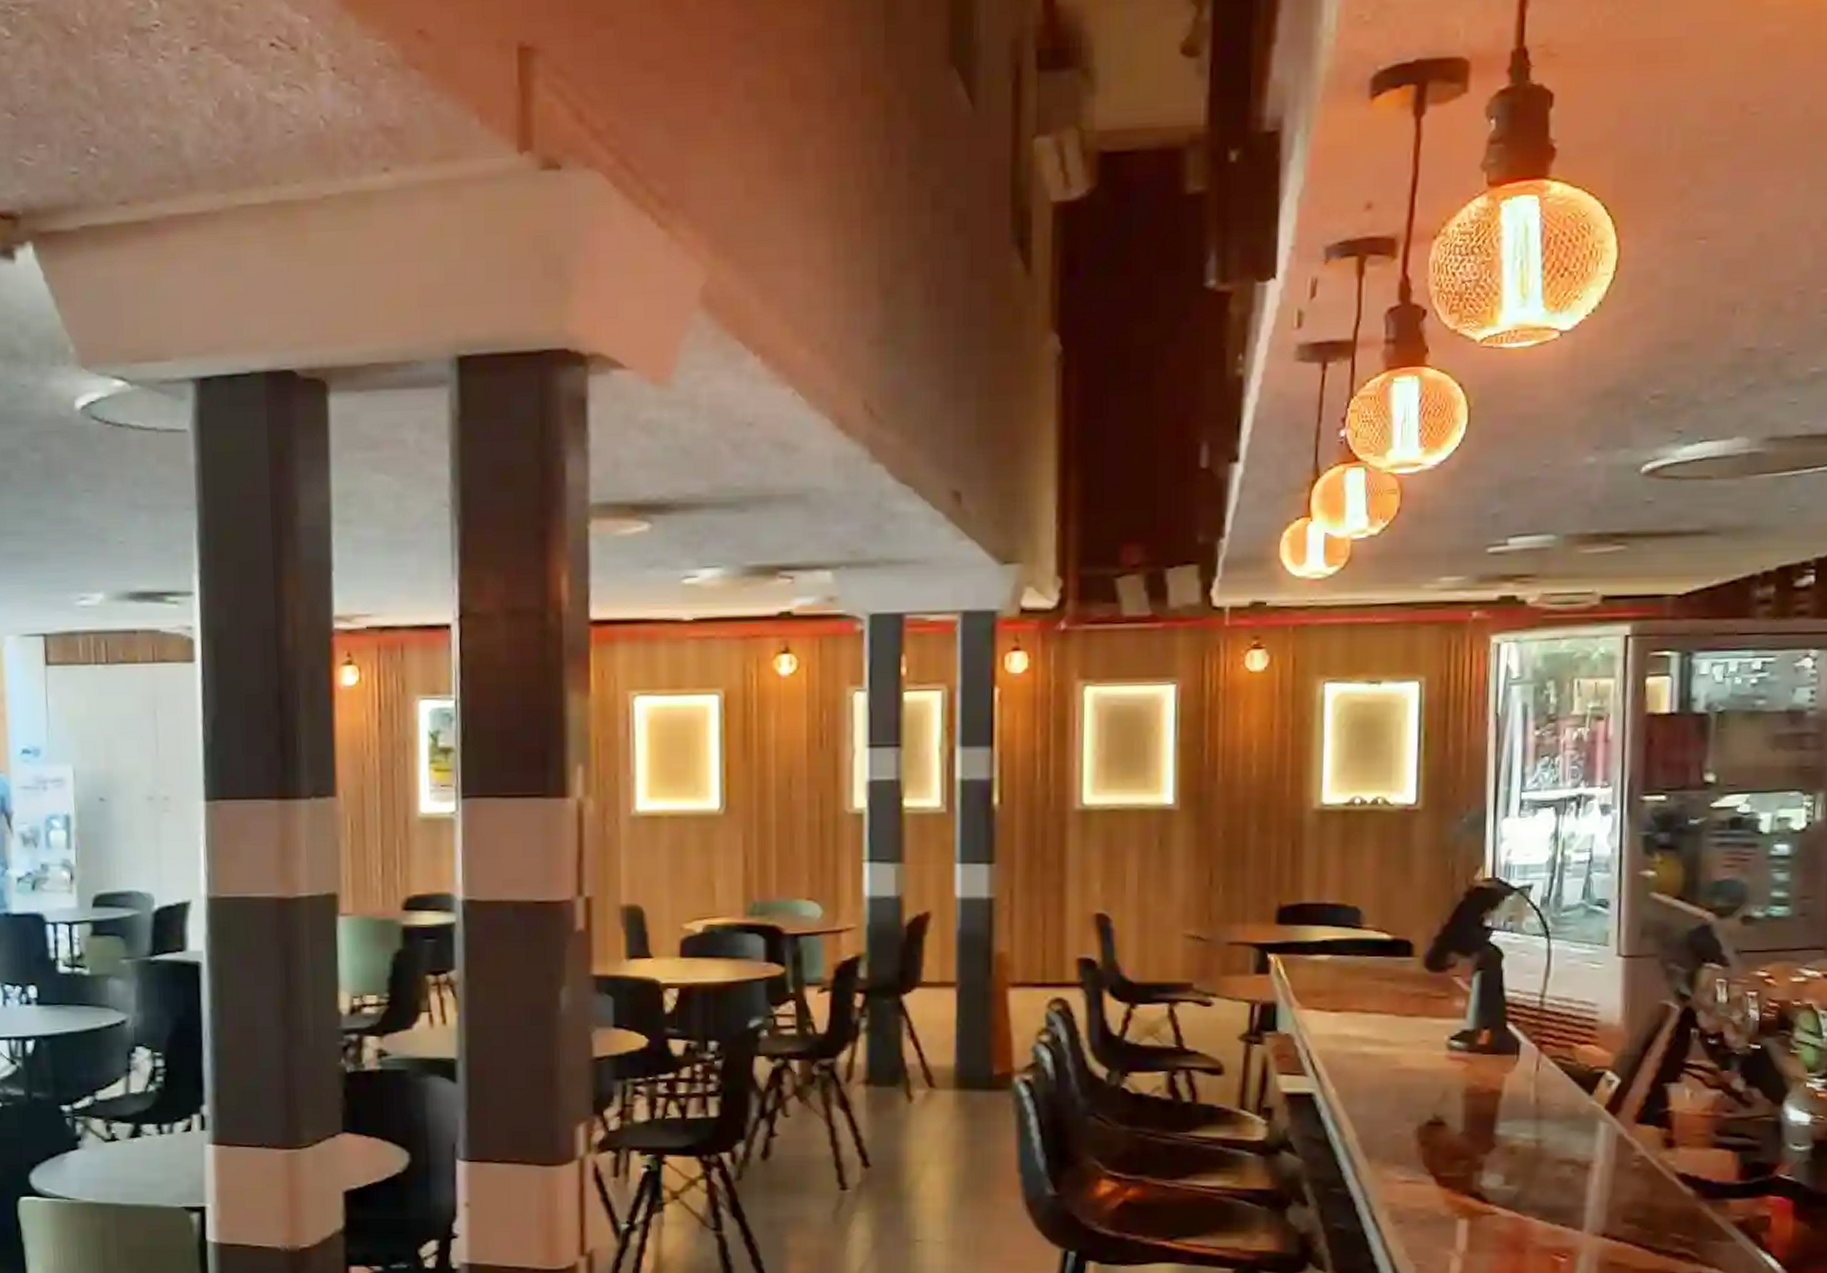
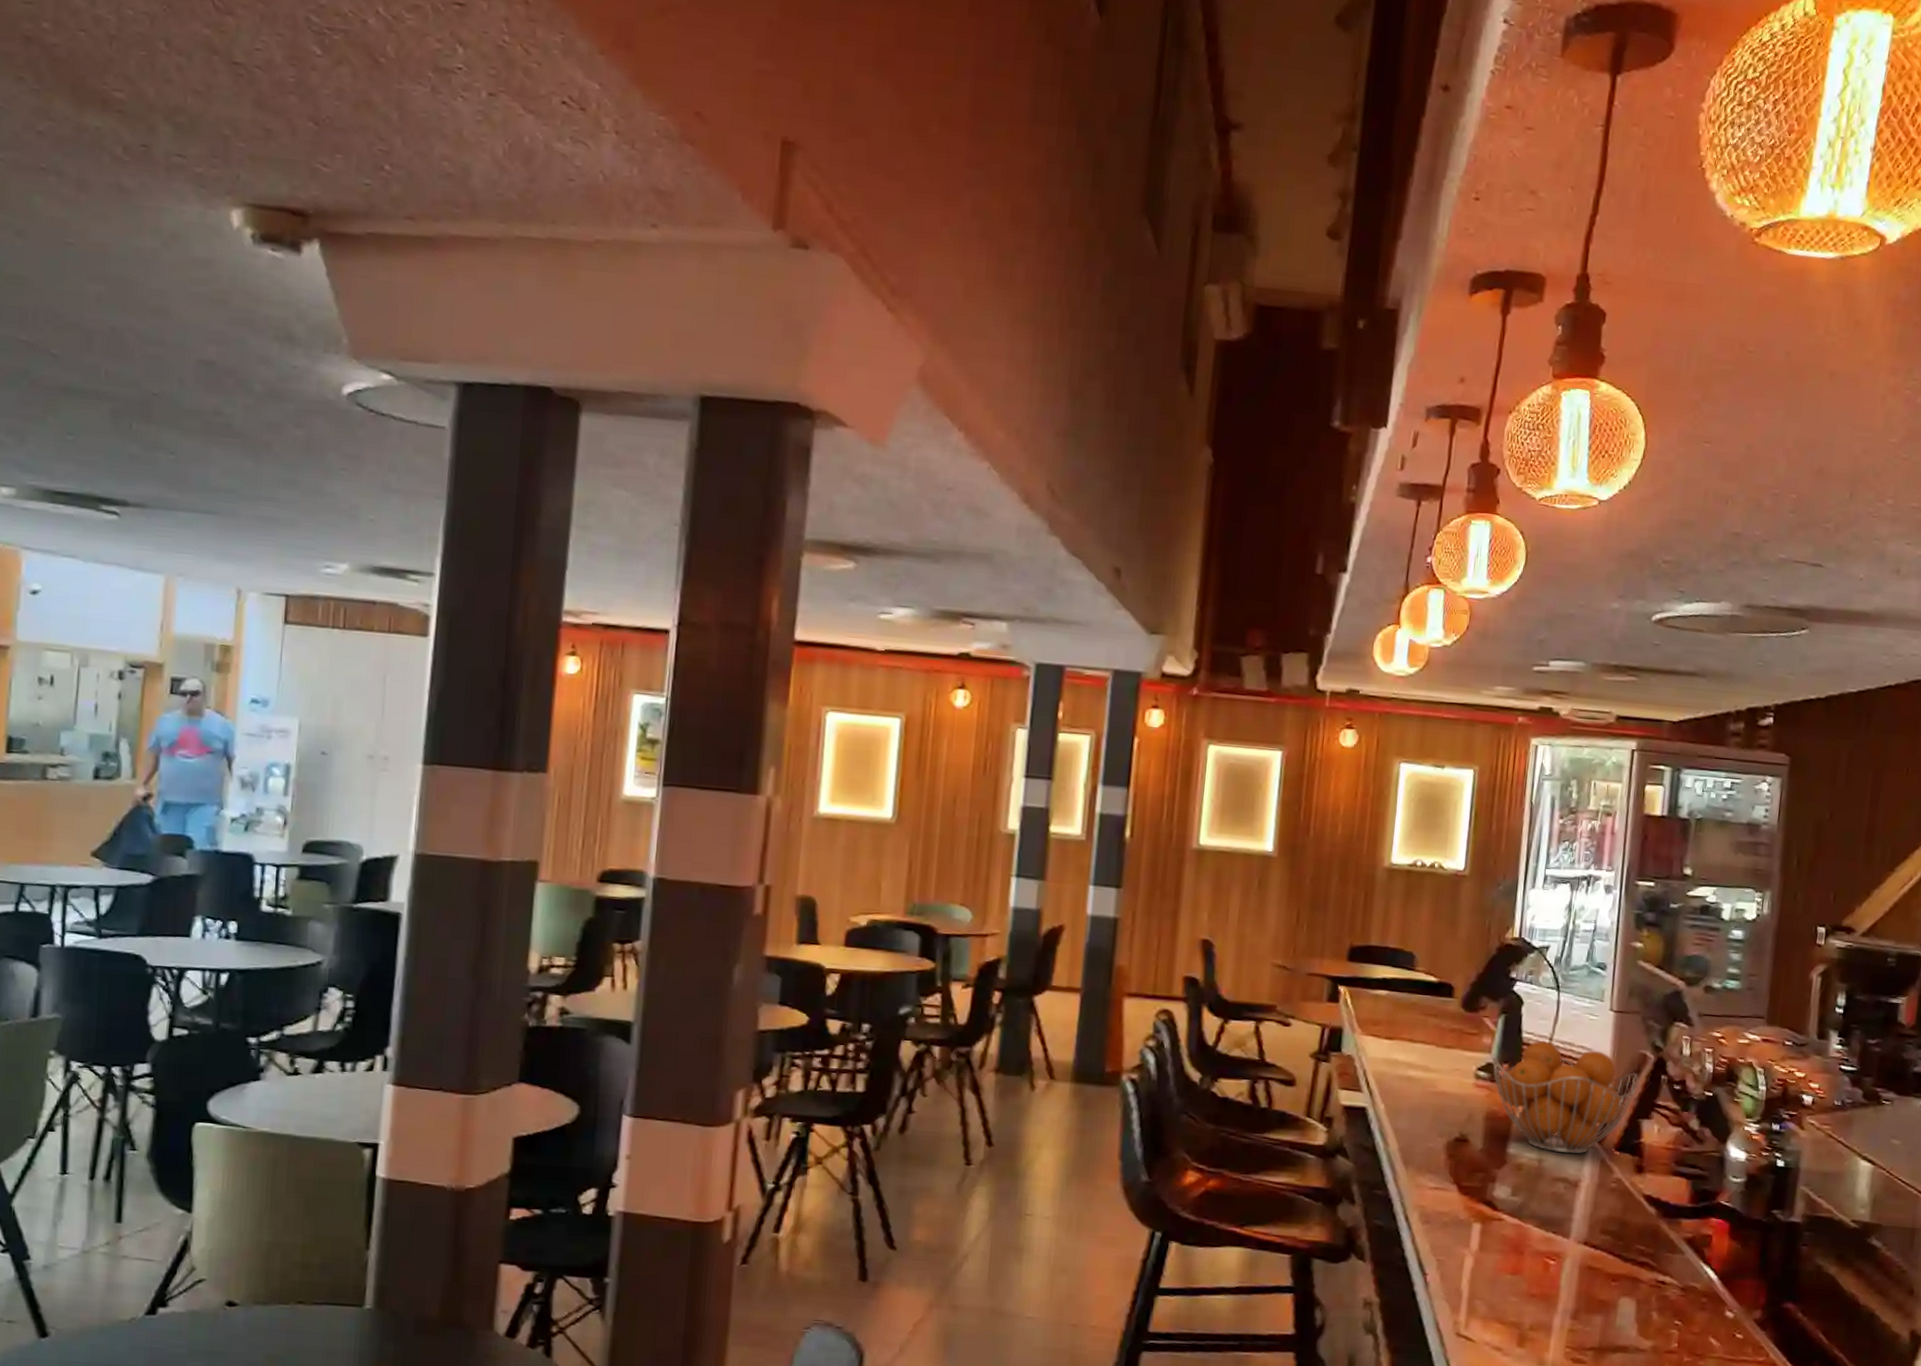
fruit basket: none [1468,998,1660,1131] -> present [1492,1040,1639,1154]

